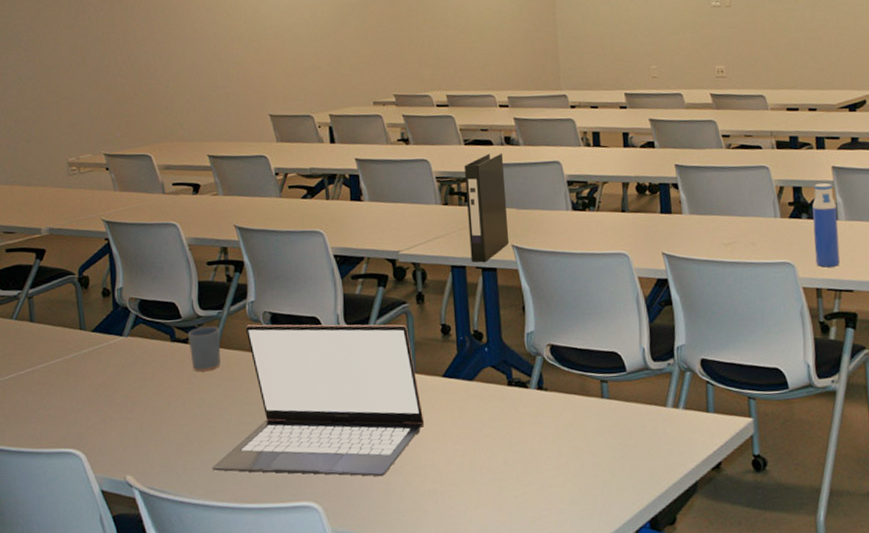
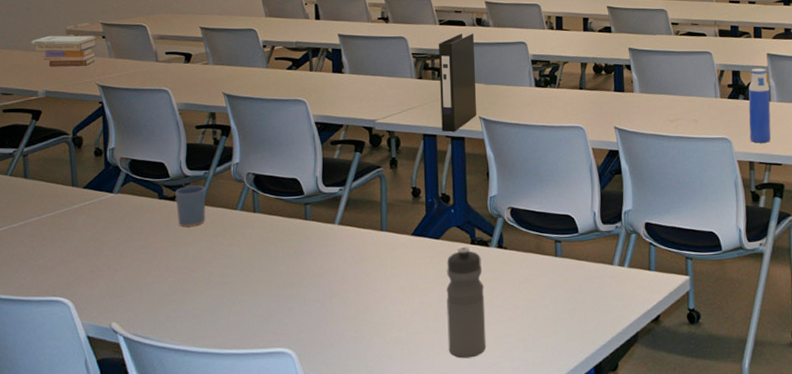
books: none [32,167,99,202] -> present [31,35,96,67]
laptop: present [212,324,425,476] -> none [193,184,394,325]
water bottle: none [482,389,529,512] -> present [446,247,487,359]

